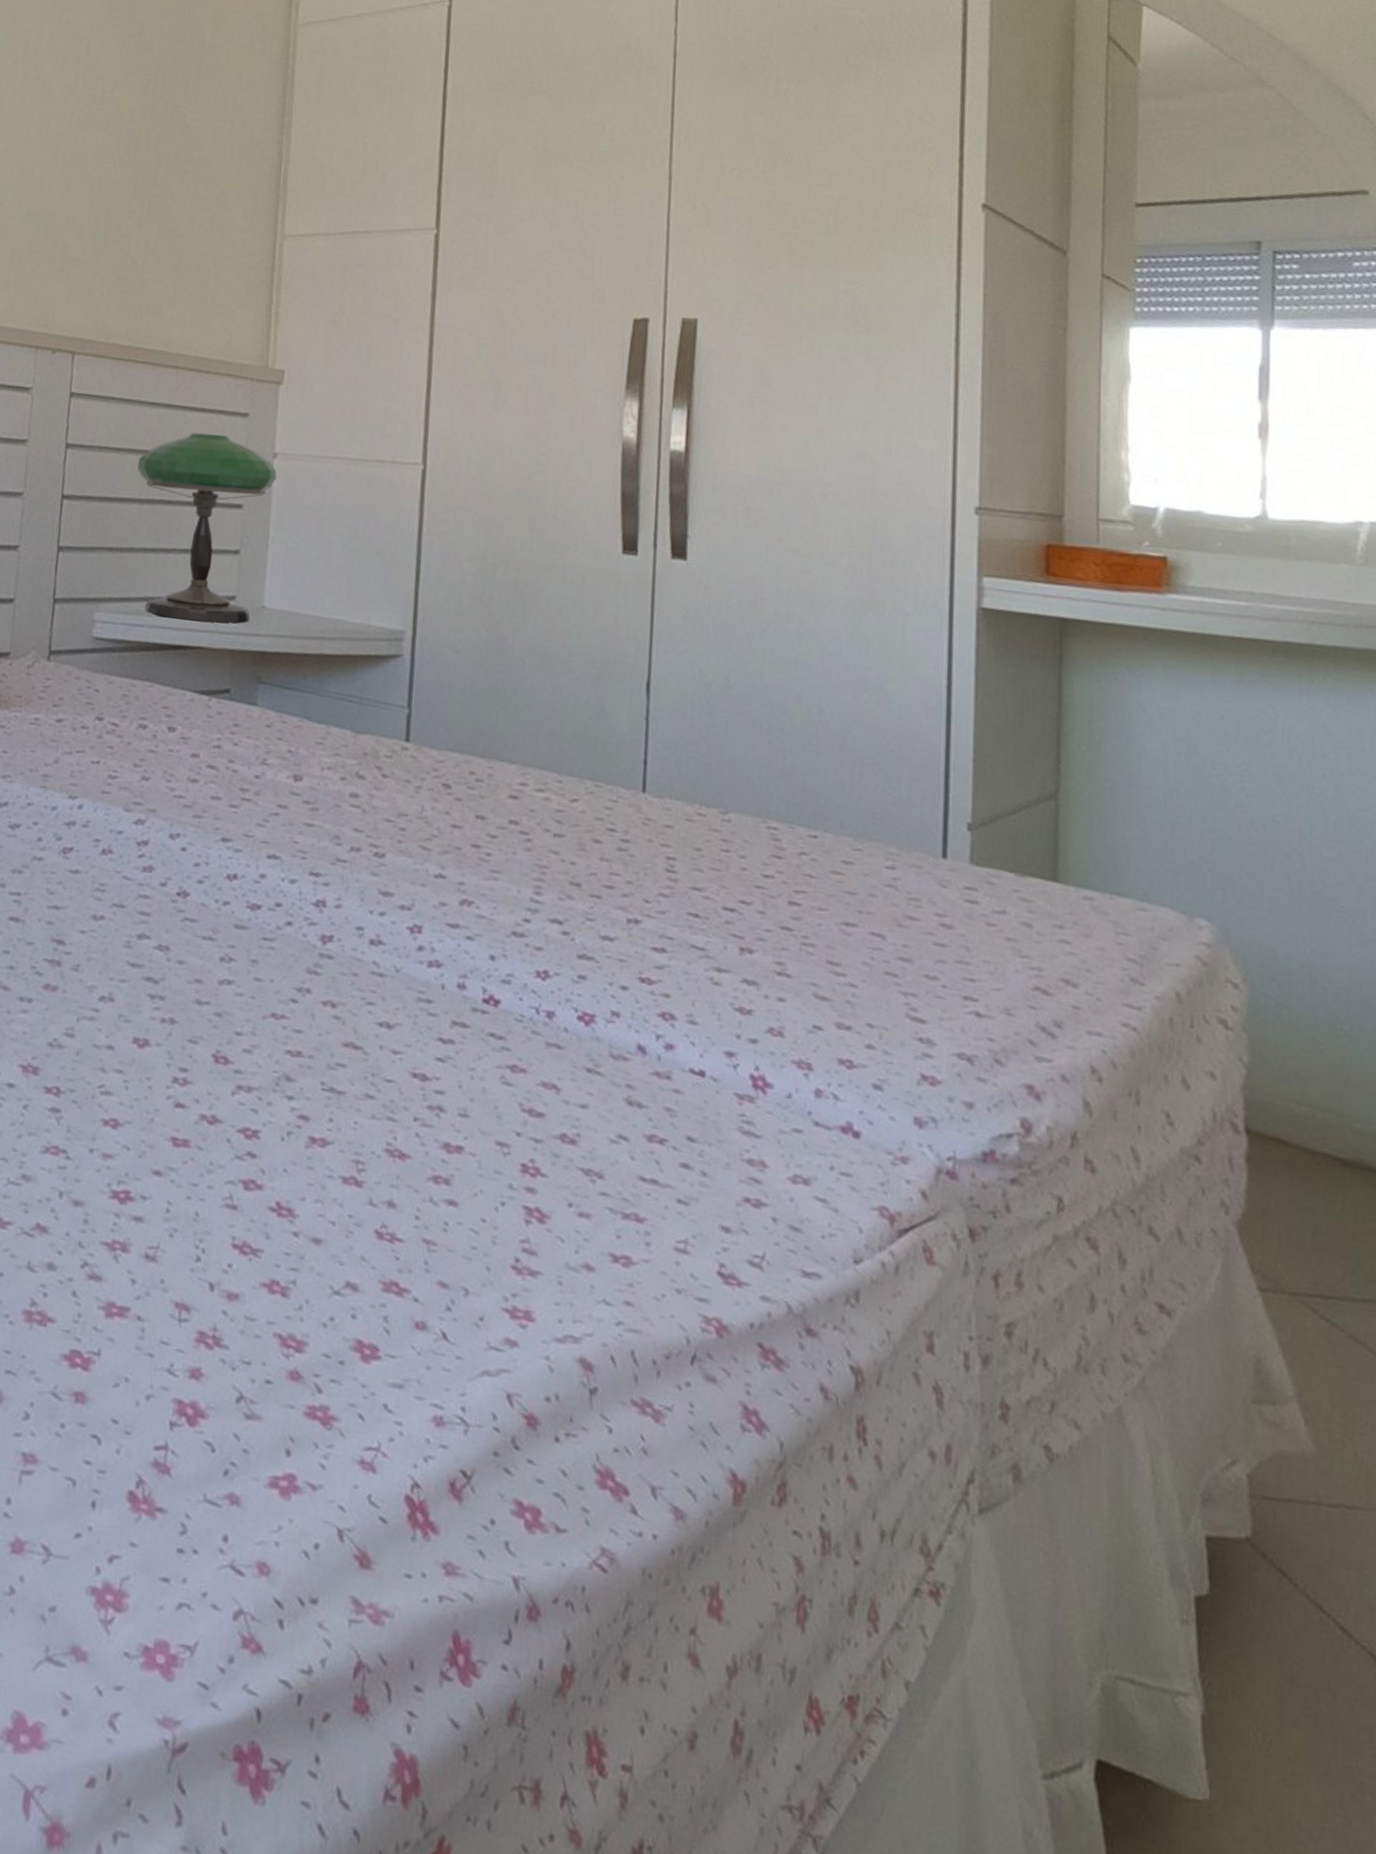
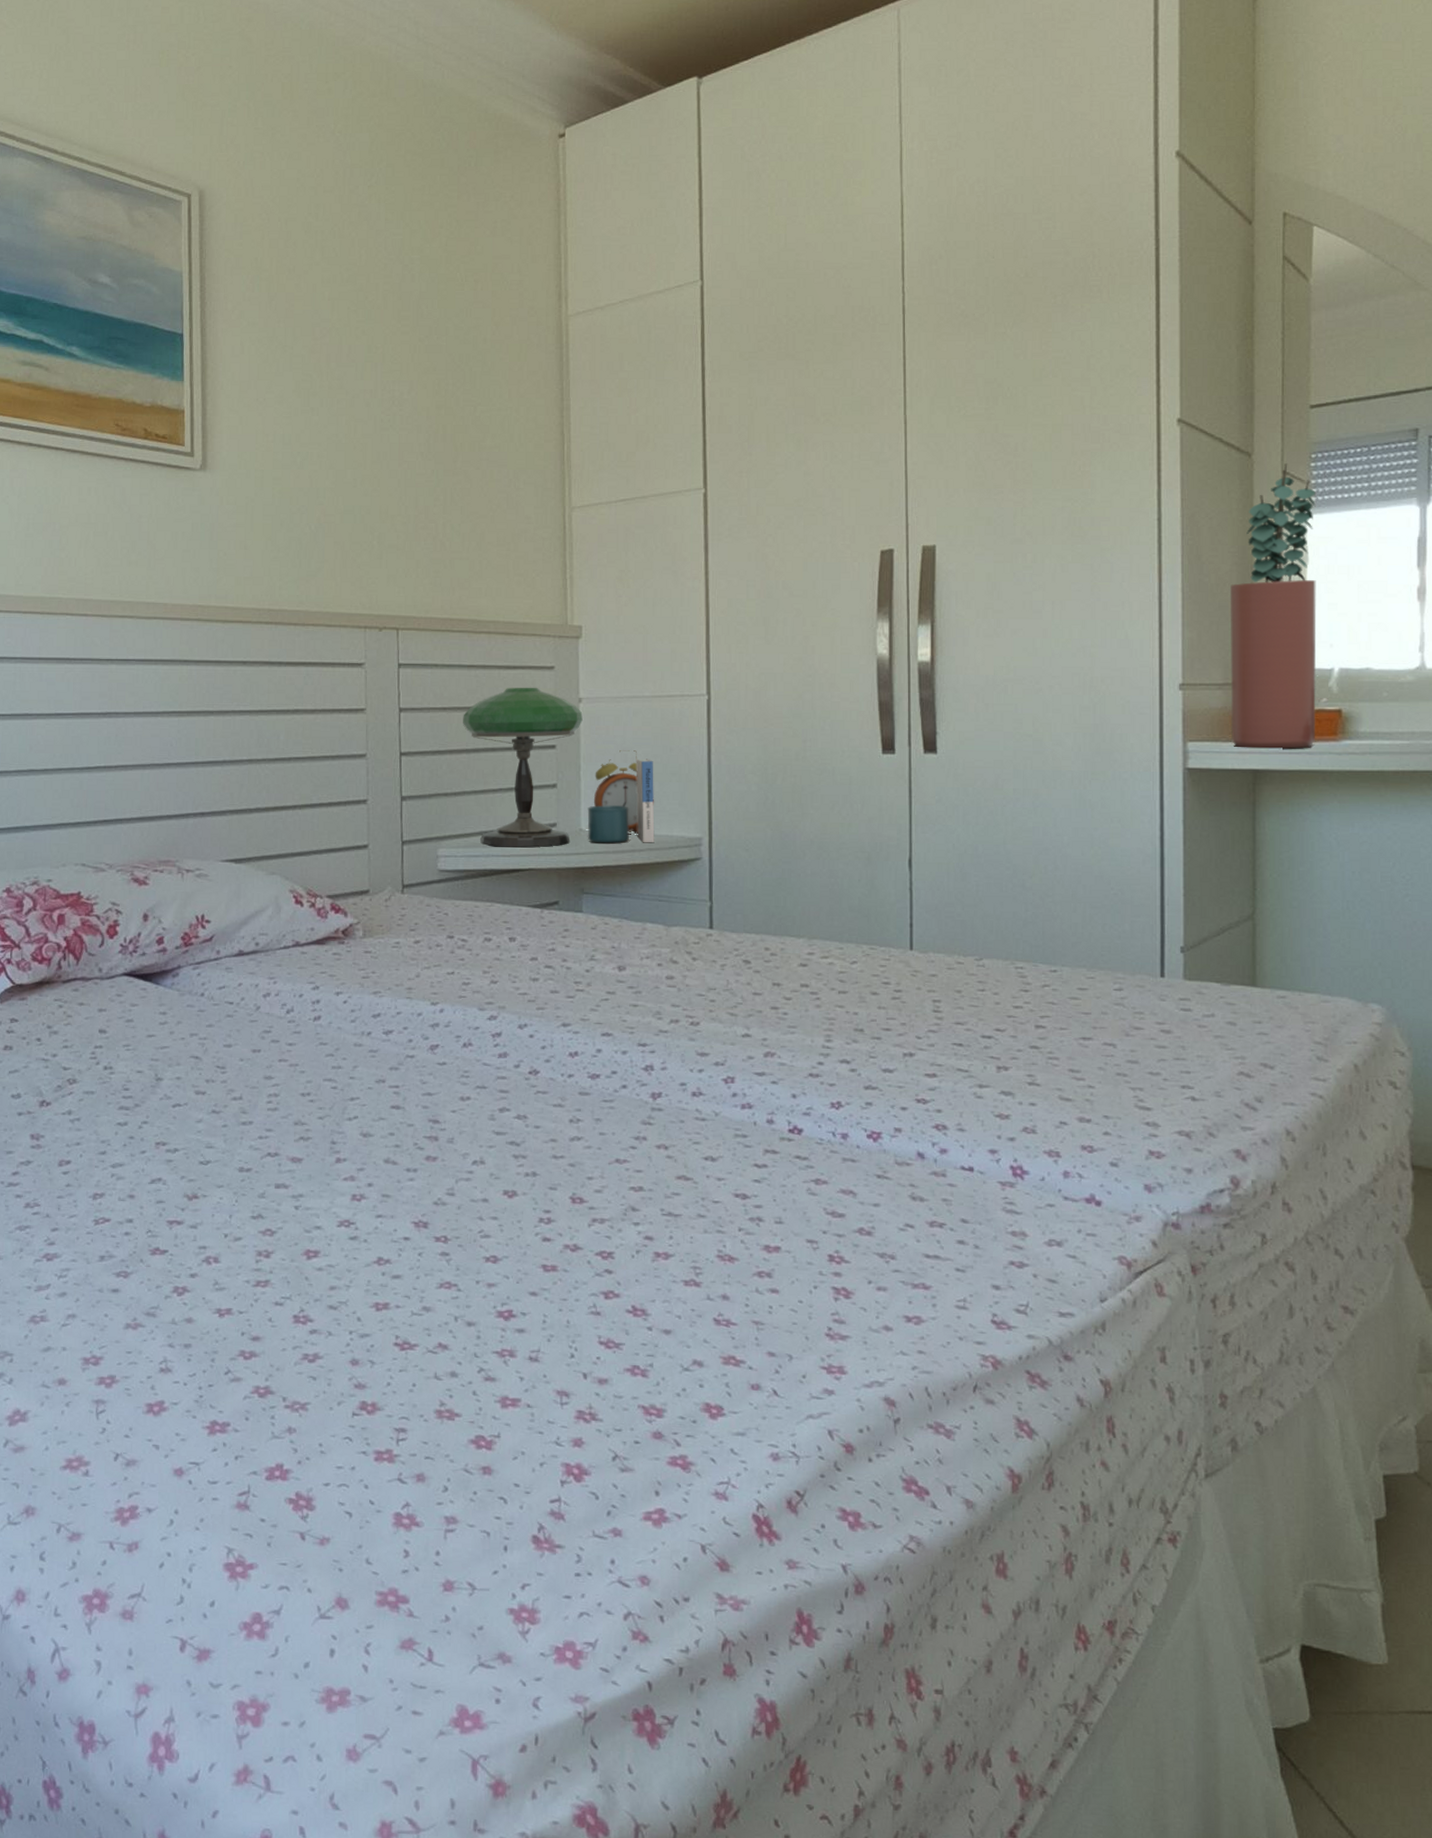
mug: none [270,580,322,628] -> present [587,805,629,844]
alarm clock: none [280,518,353,621] -> present [593,750,655,836]
book: none [328,530,354,632] -> present [635,758,655,843]
vase: none [1035,266,1140,599] -> present [1229,463,1317,749]

